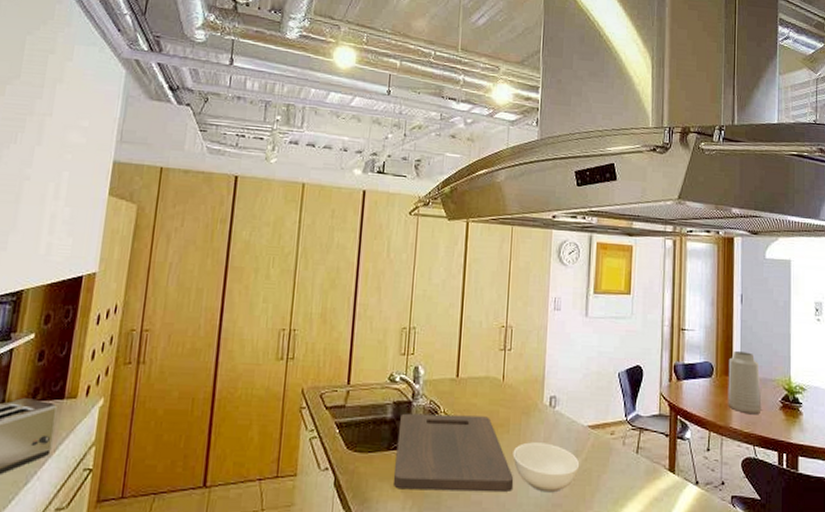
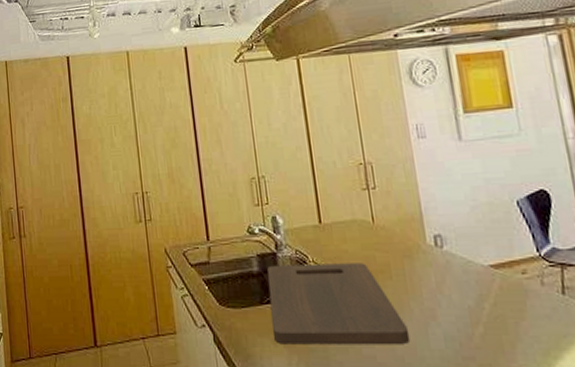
bowl: present [512,442,580,493] -> none [401,288,489,344]

